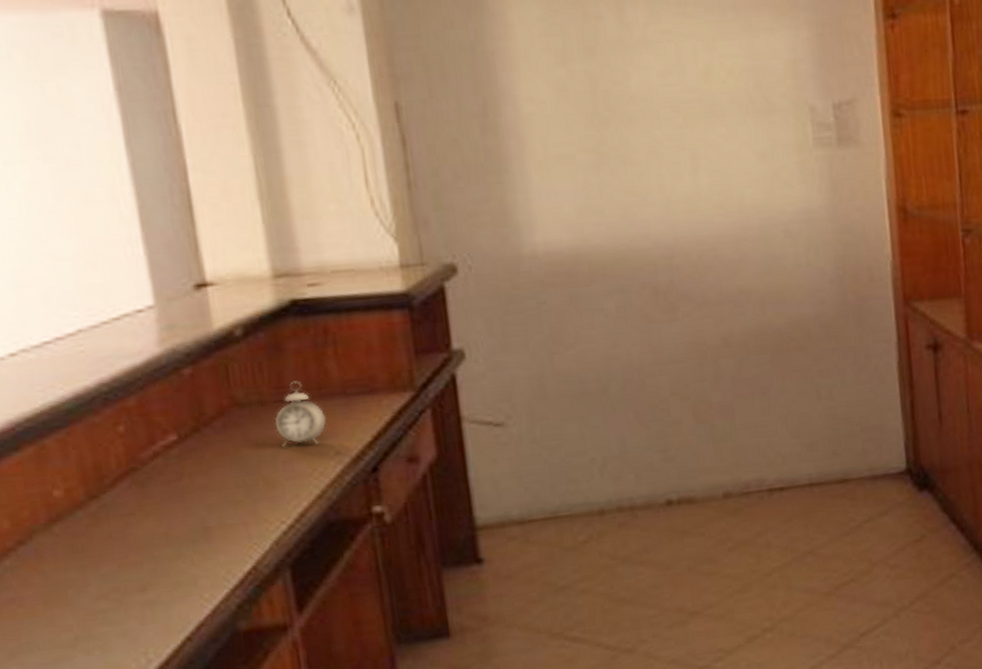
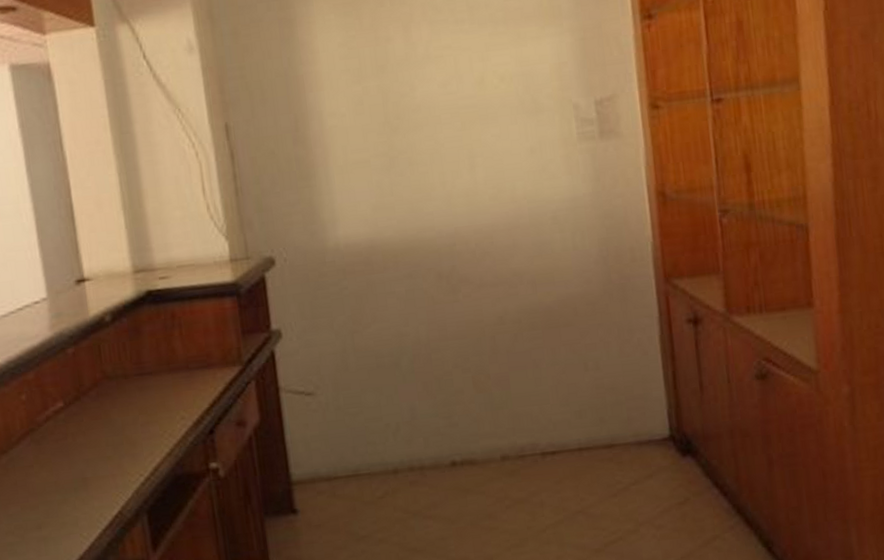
alarm clock: present [274,381,327,447] -> none [135,358,174,413]

